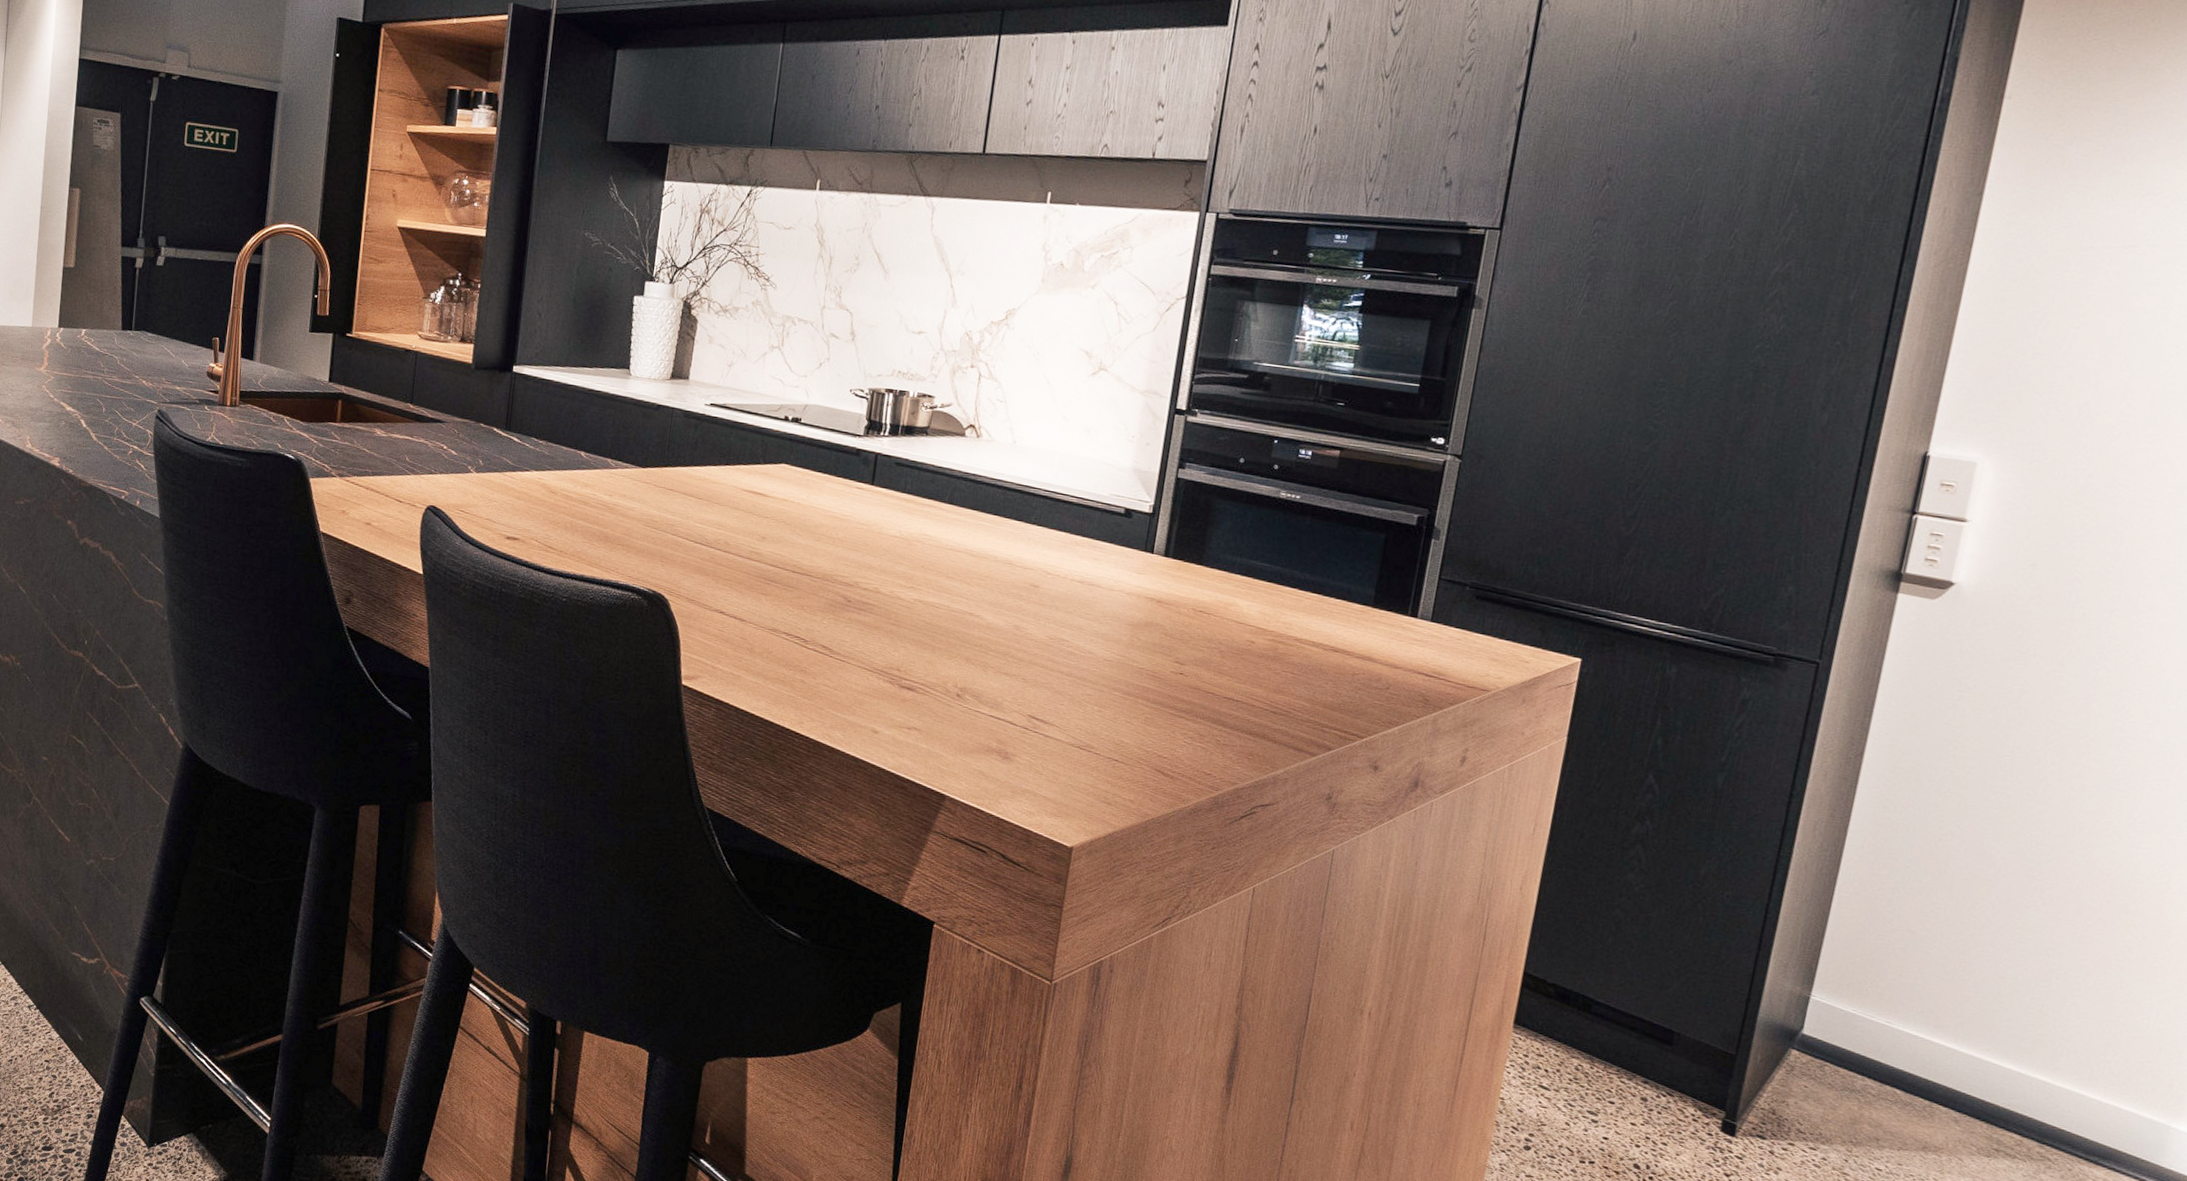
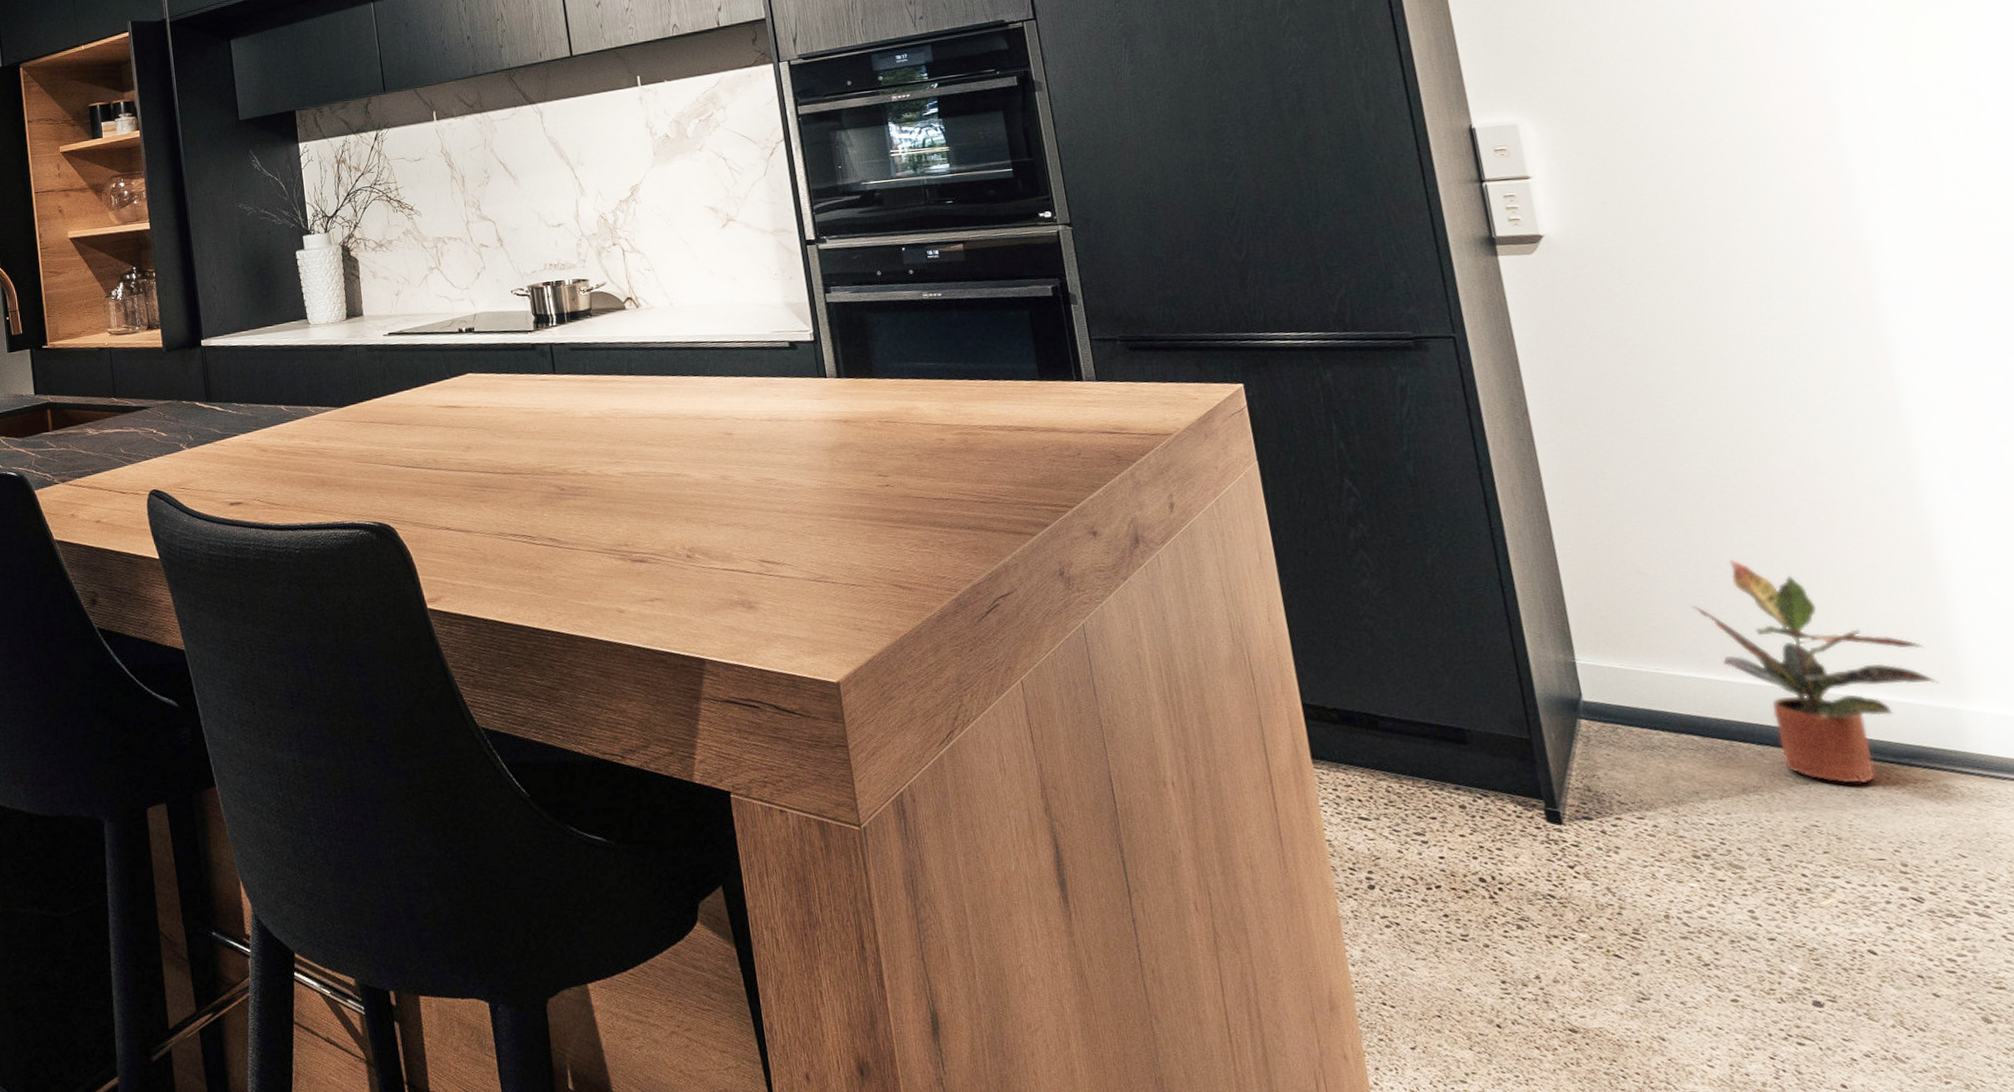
potted plant: none [1948,940,2162,1170] -> present [1691,559,1940,784]

